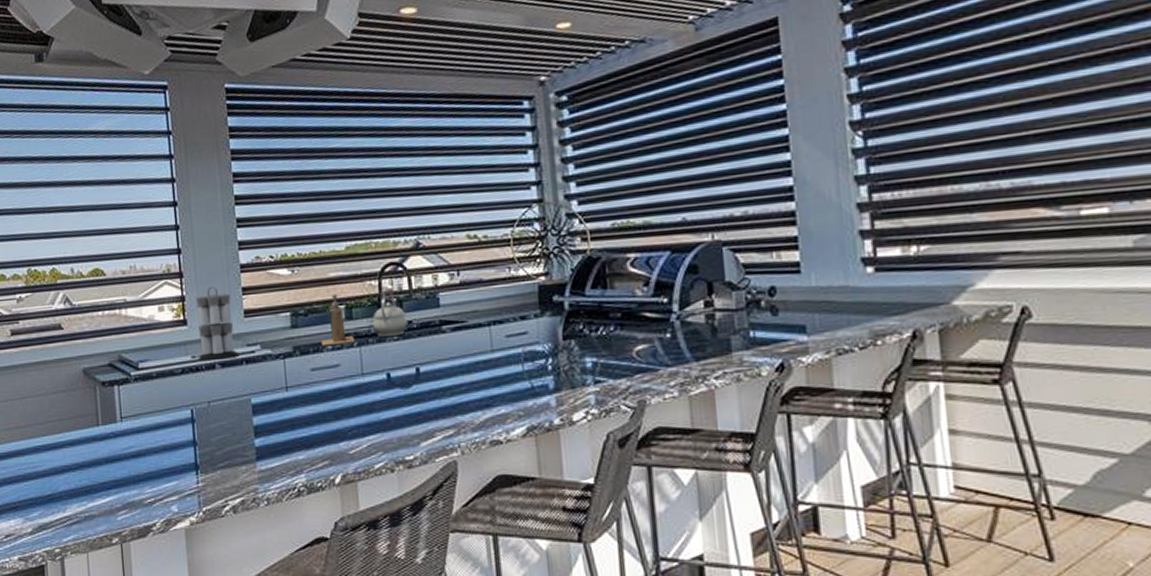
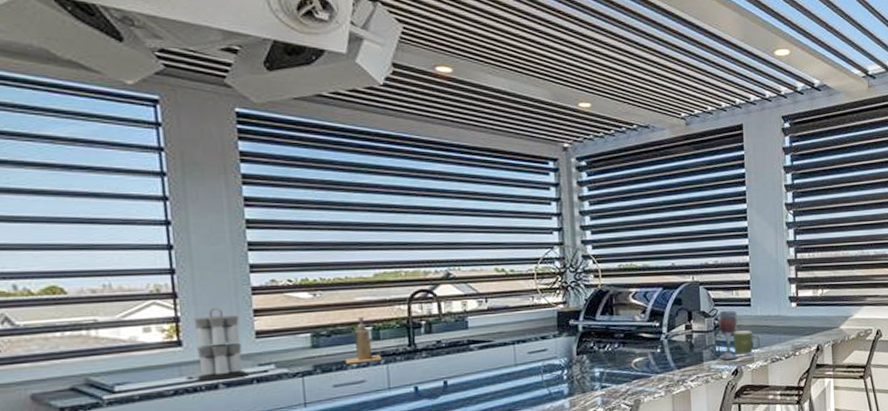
kettle: present [372,288,407,338] -> none [401,312,436,356]
cup: none [751,280,784,351] -> present [718,311,738,360]
mug: none [773,308,819,343] -> present [732,330,761,355]

